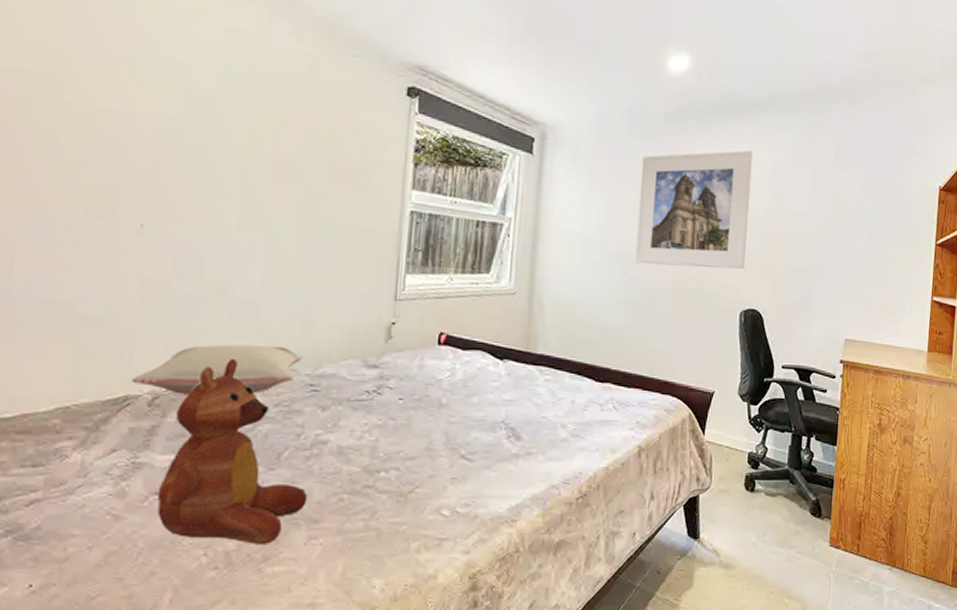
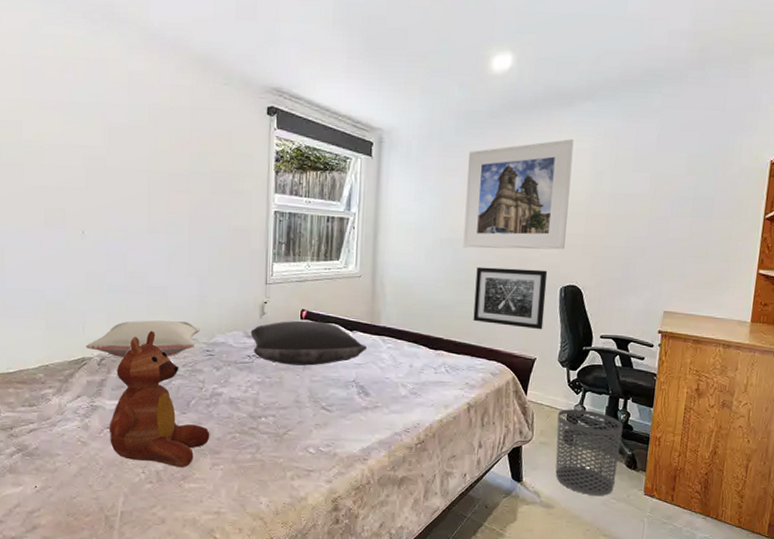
pillow: none [371,346,520,404] -> present [250,320,367,366]
wall art: none [645,286,727,359] -> present [473,267,548,330]
waste bin: none [736,450,807,550] -> present [555,409,623,496]

